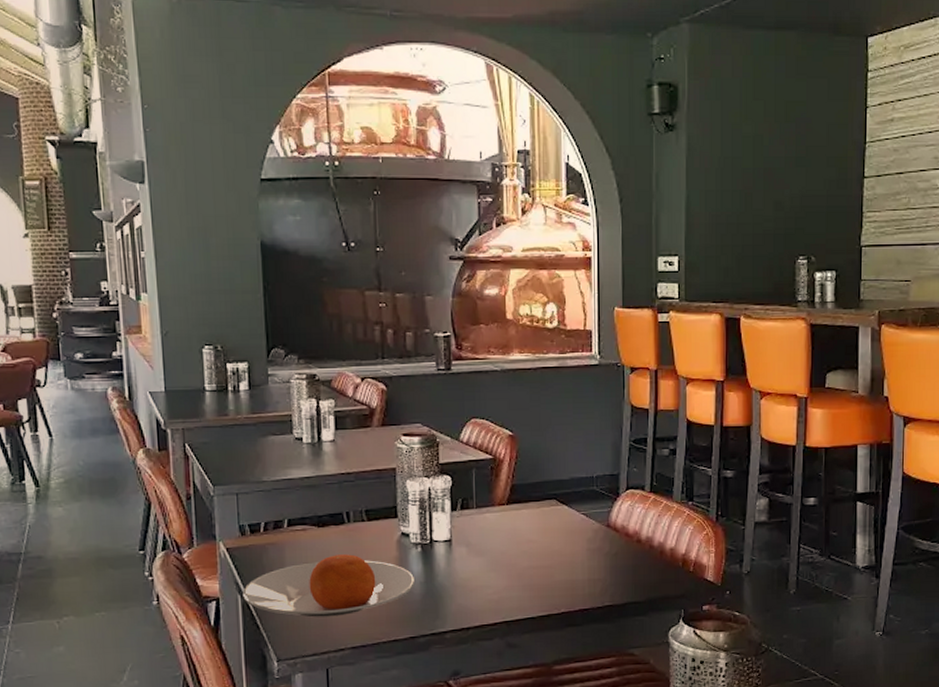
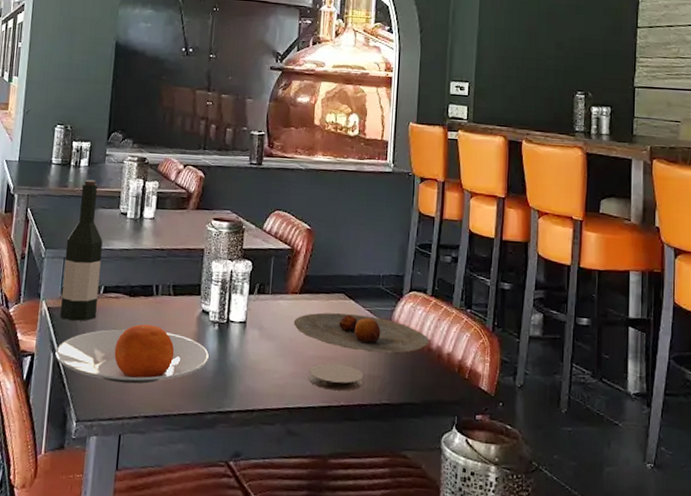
wine bottle: none [236,404,283,559] -> present [60,179,103,321]
plate: none [503,519,649,556] -> present [293,312,429,354]
coaster: none [524,572,583,599] -> present [308,363,364,391]

